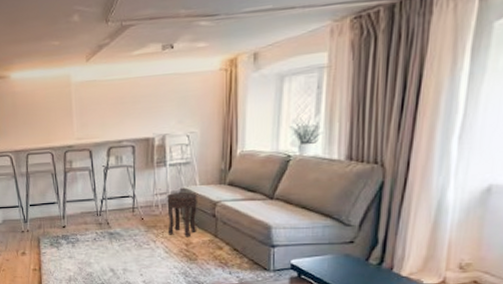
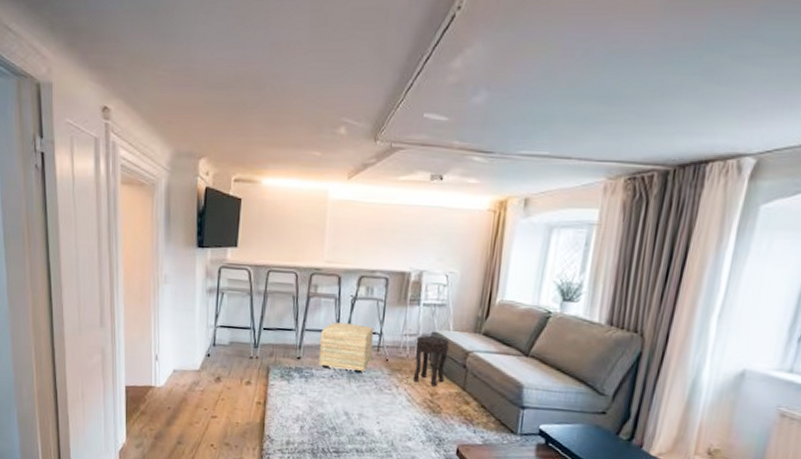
ottoman: none [80,190,128,234] -> present [318,322,373,373]

